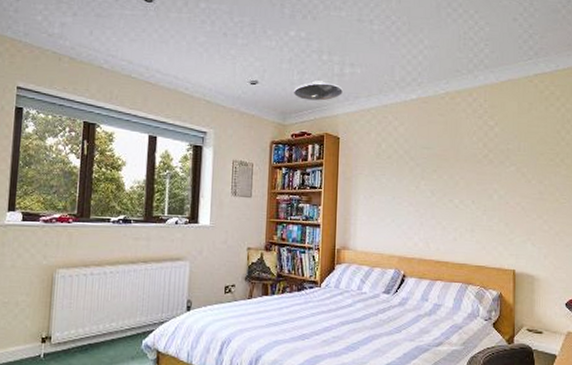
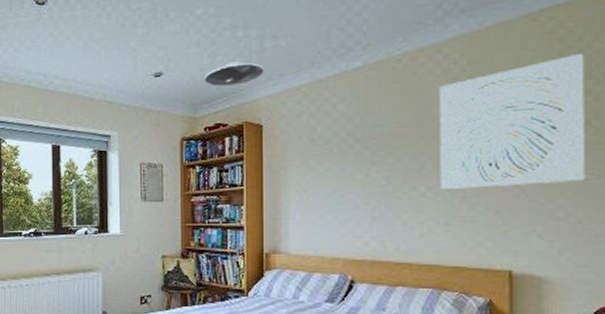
wall art: none [469,109,562,204] -> present [440,52,586,189]

